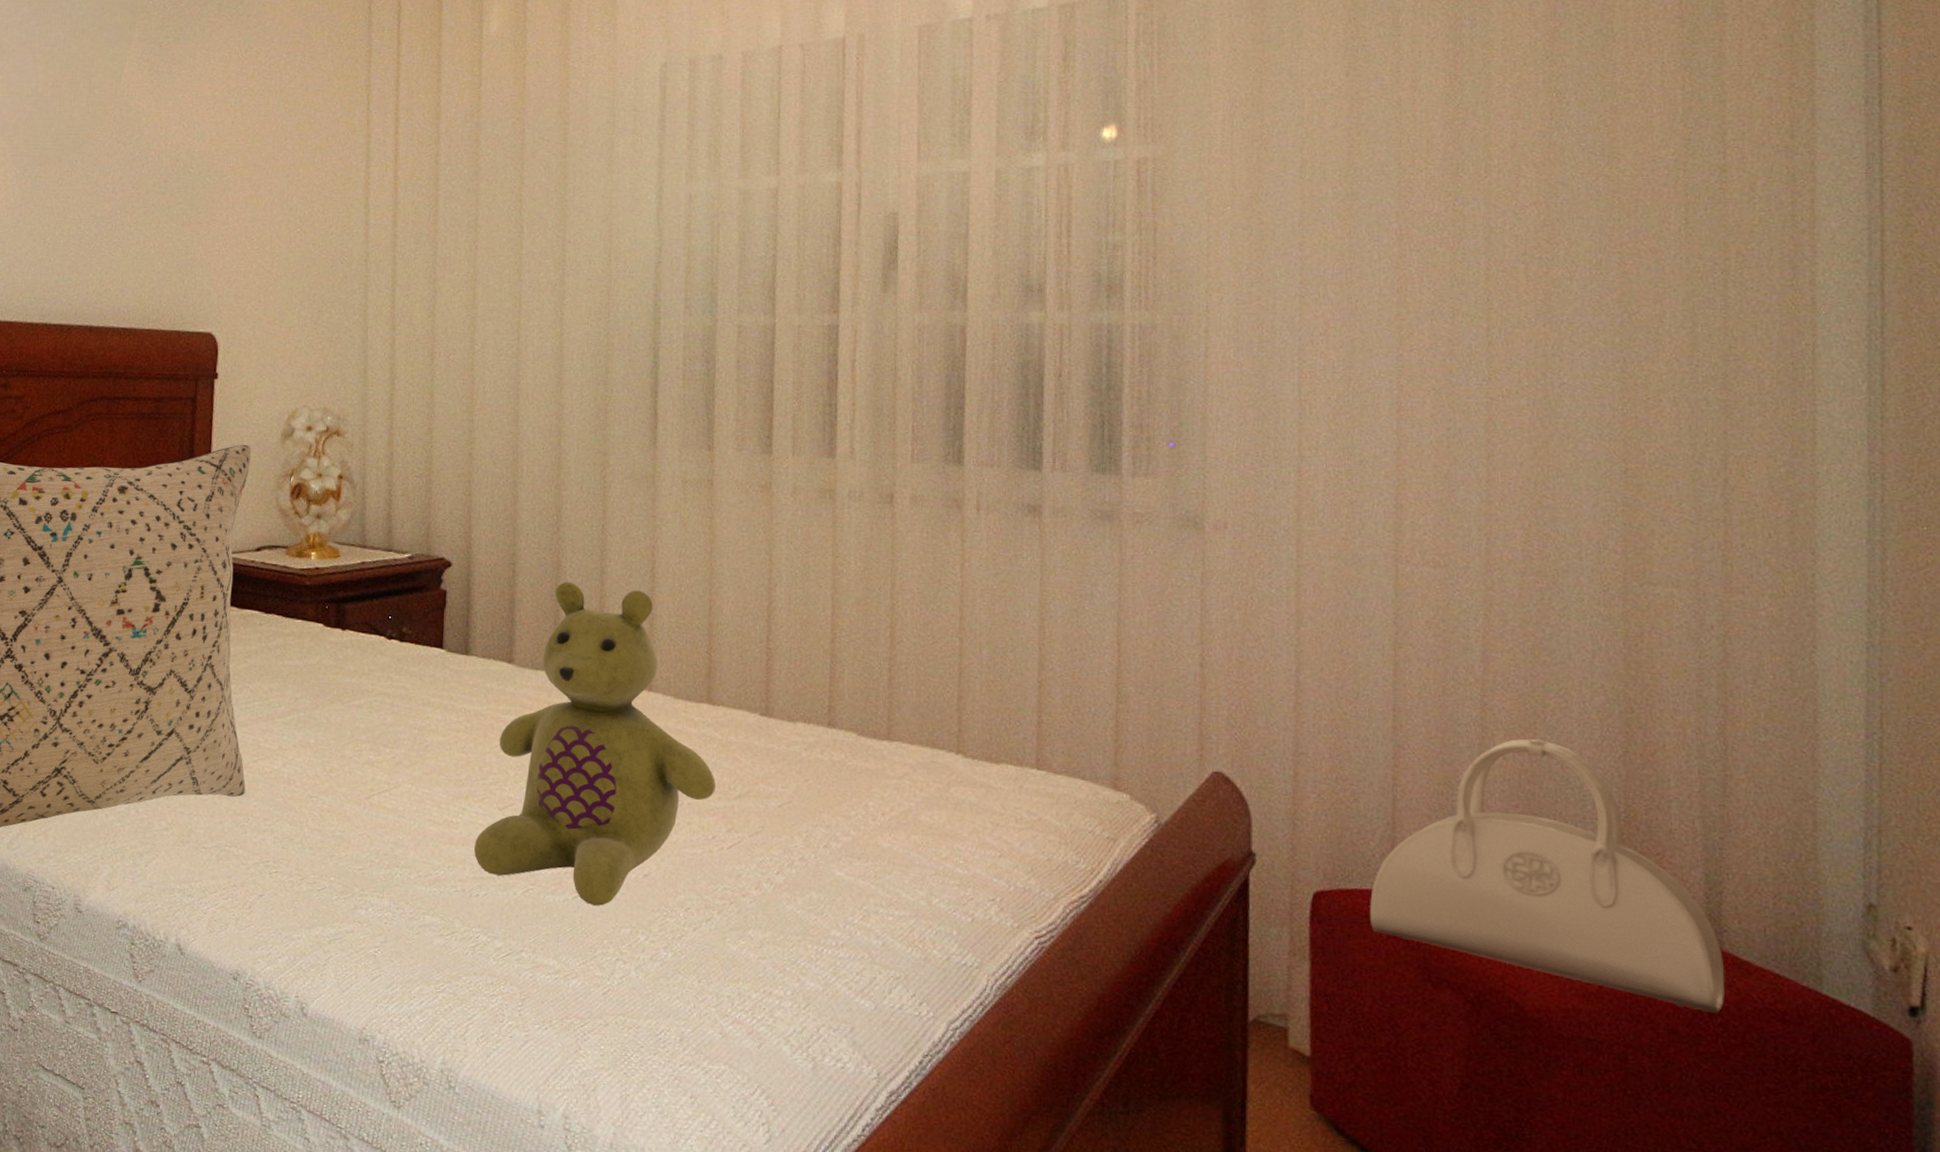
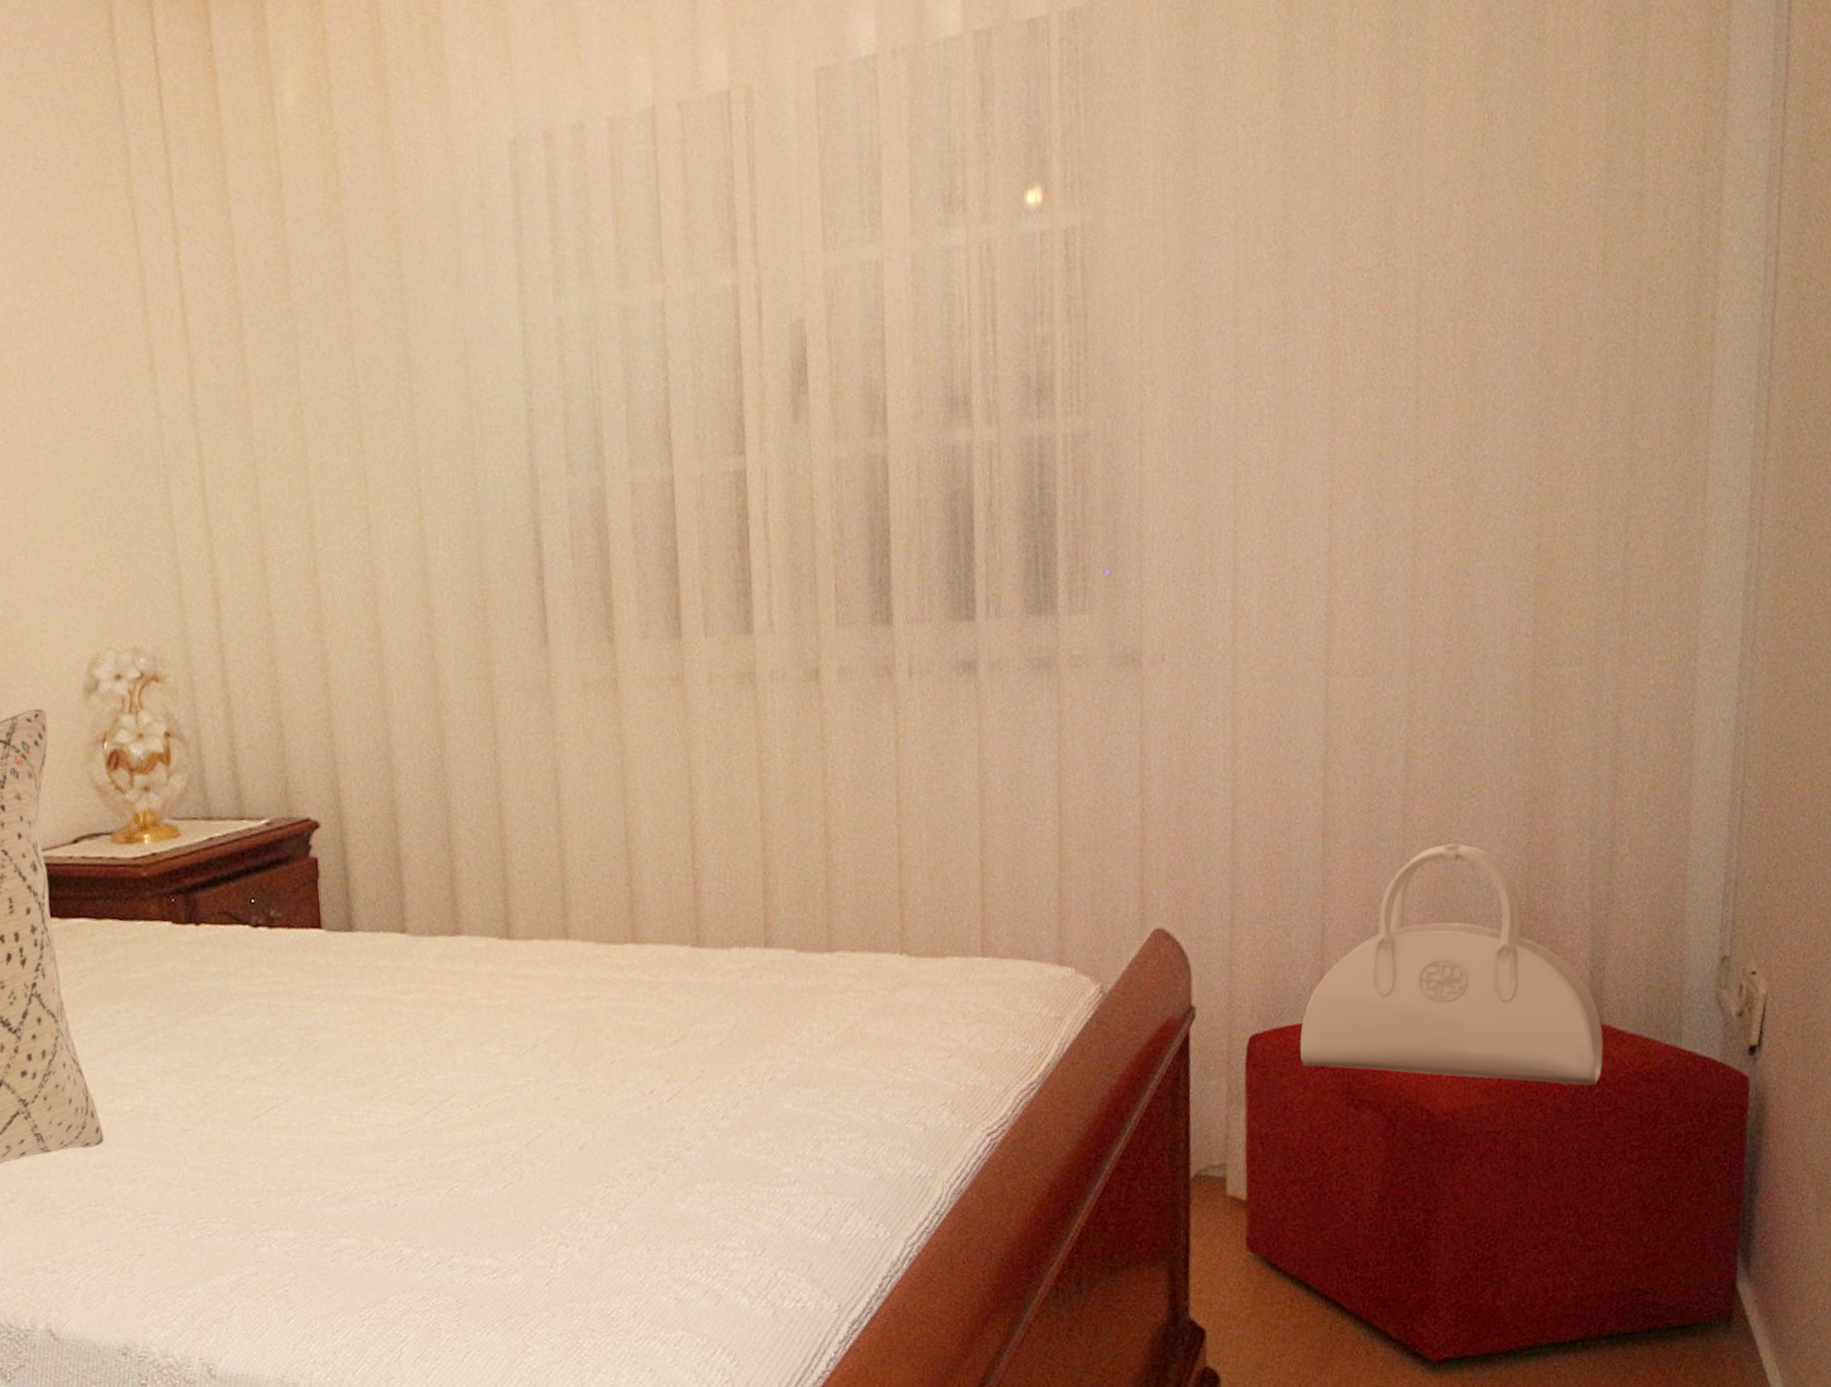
stuffed bear: present [474,581,715,906] -> none [386,823,649,1192]

